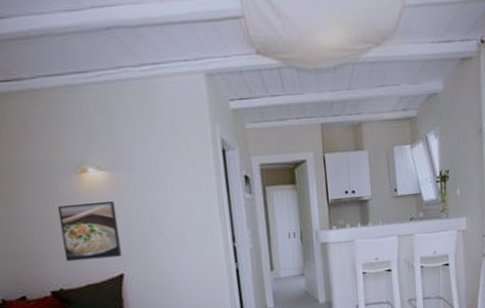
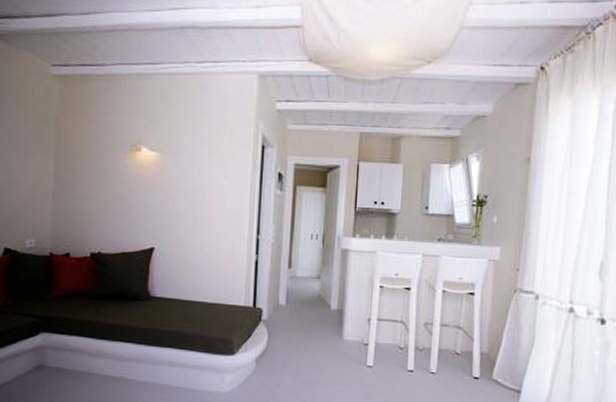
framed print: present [57,200,122,262] -> none [108,178,159,231]

